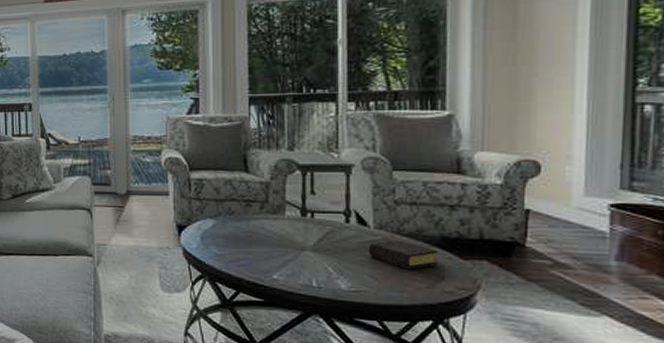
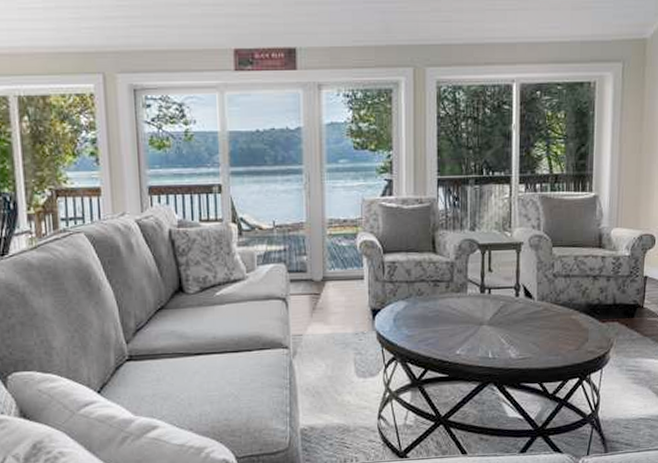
book: present [368,240,439,270] -> none [532,309,584,335]

